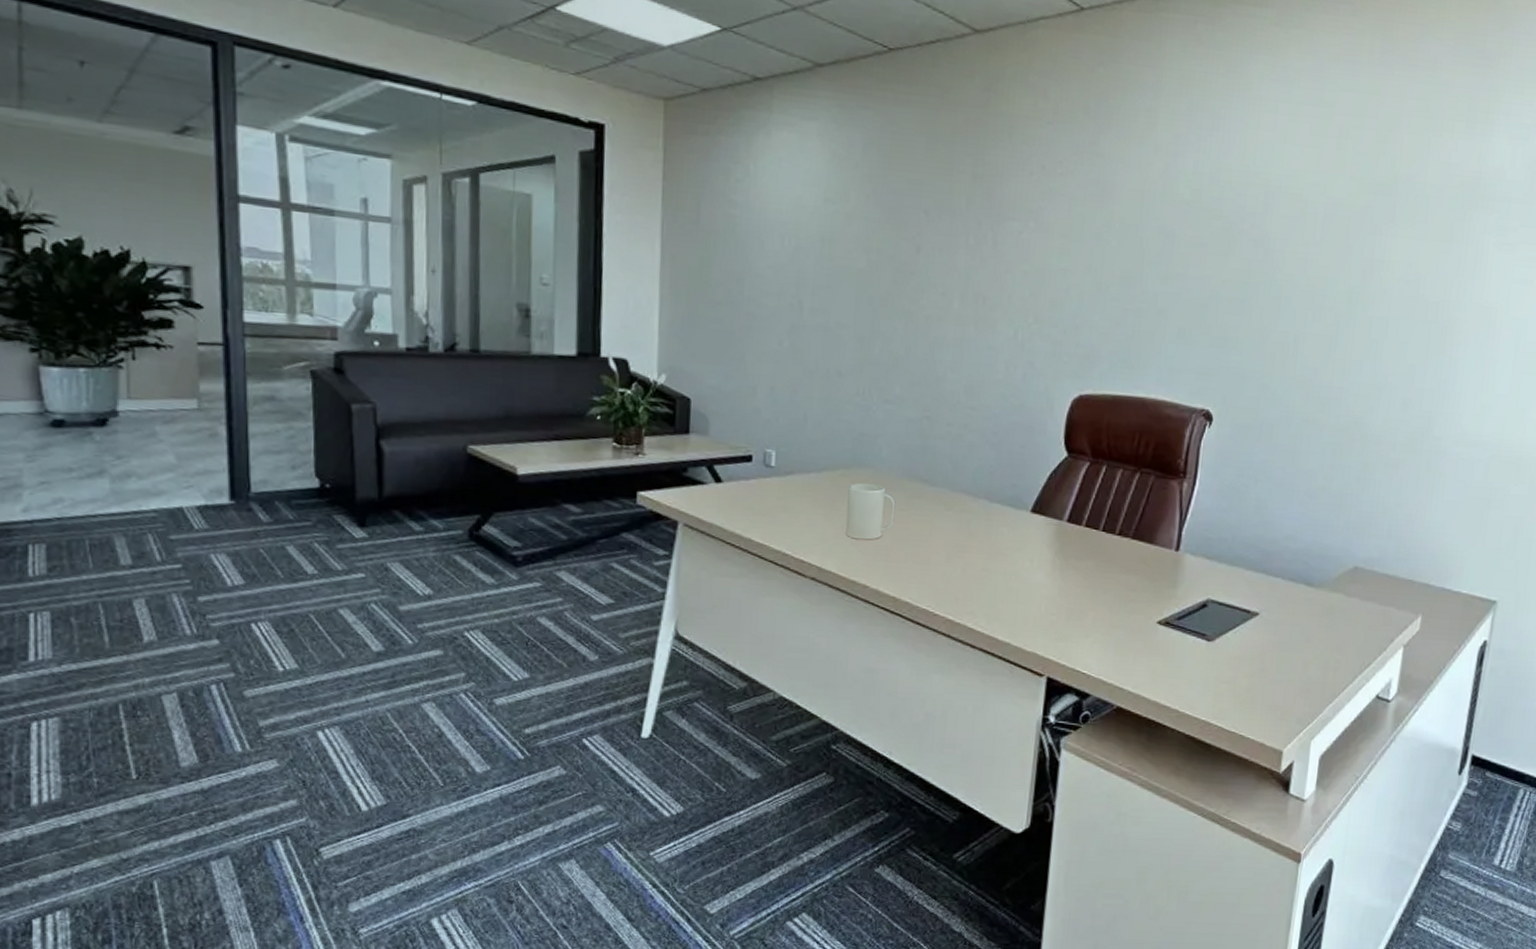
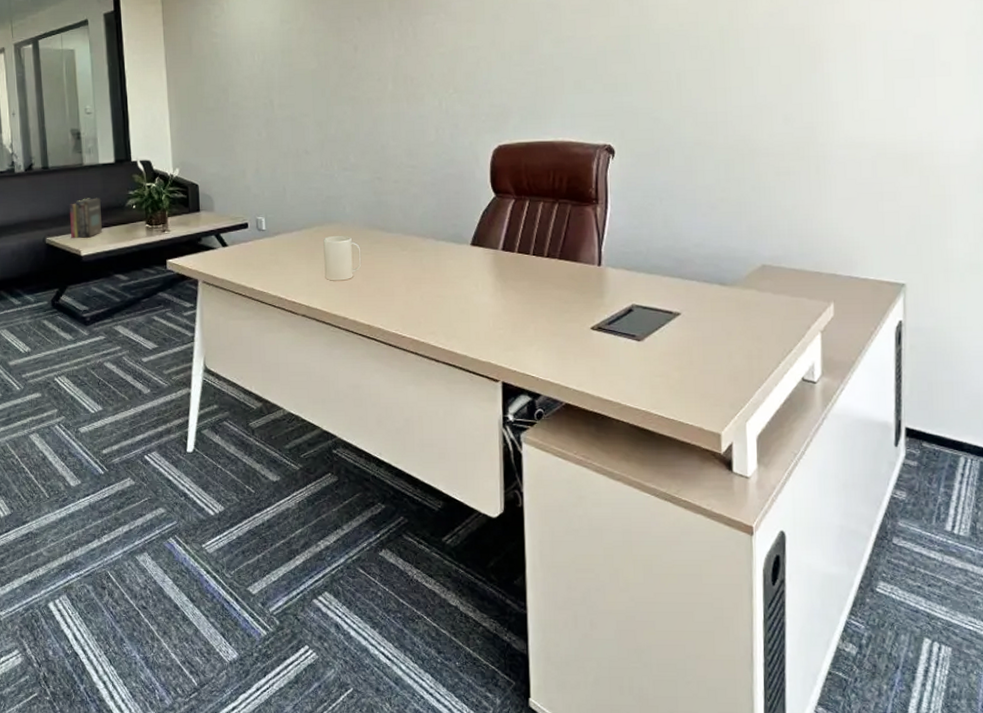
books: none [504,398,553,453] -> present [69,197,103,239]

